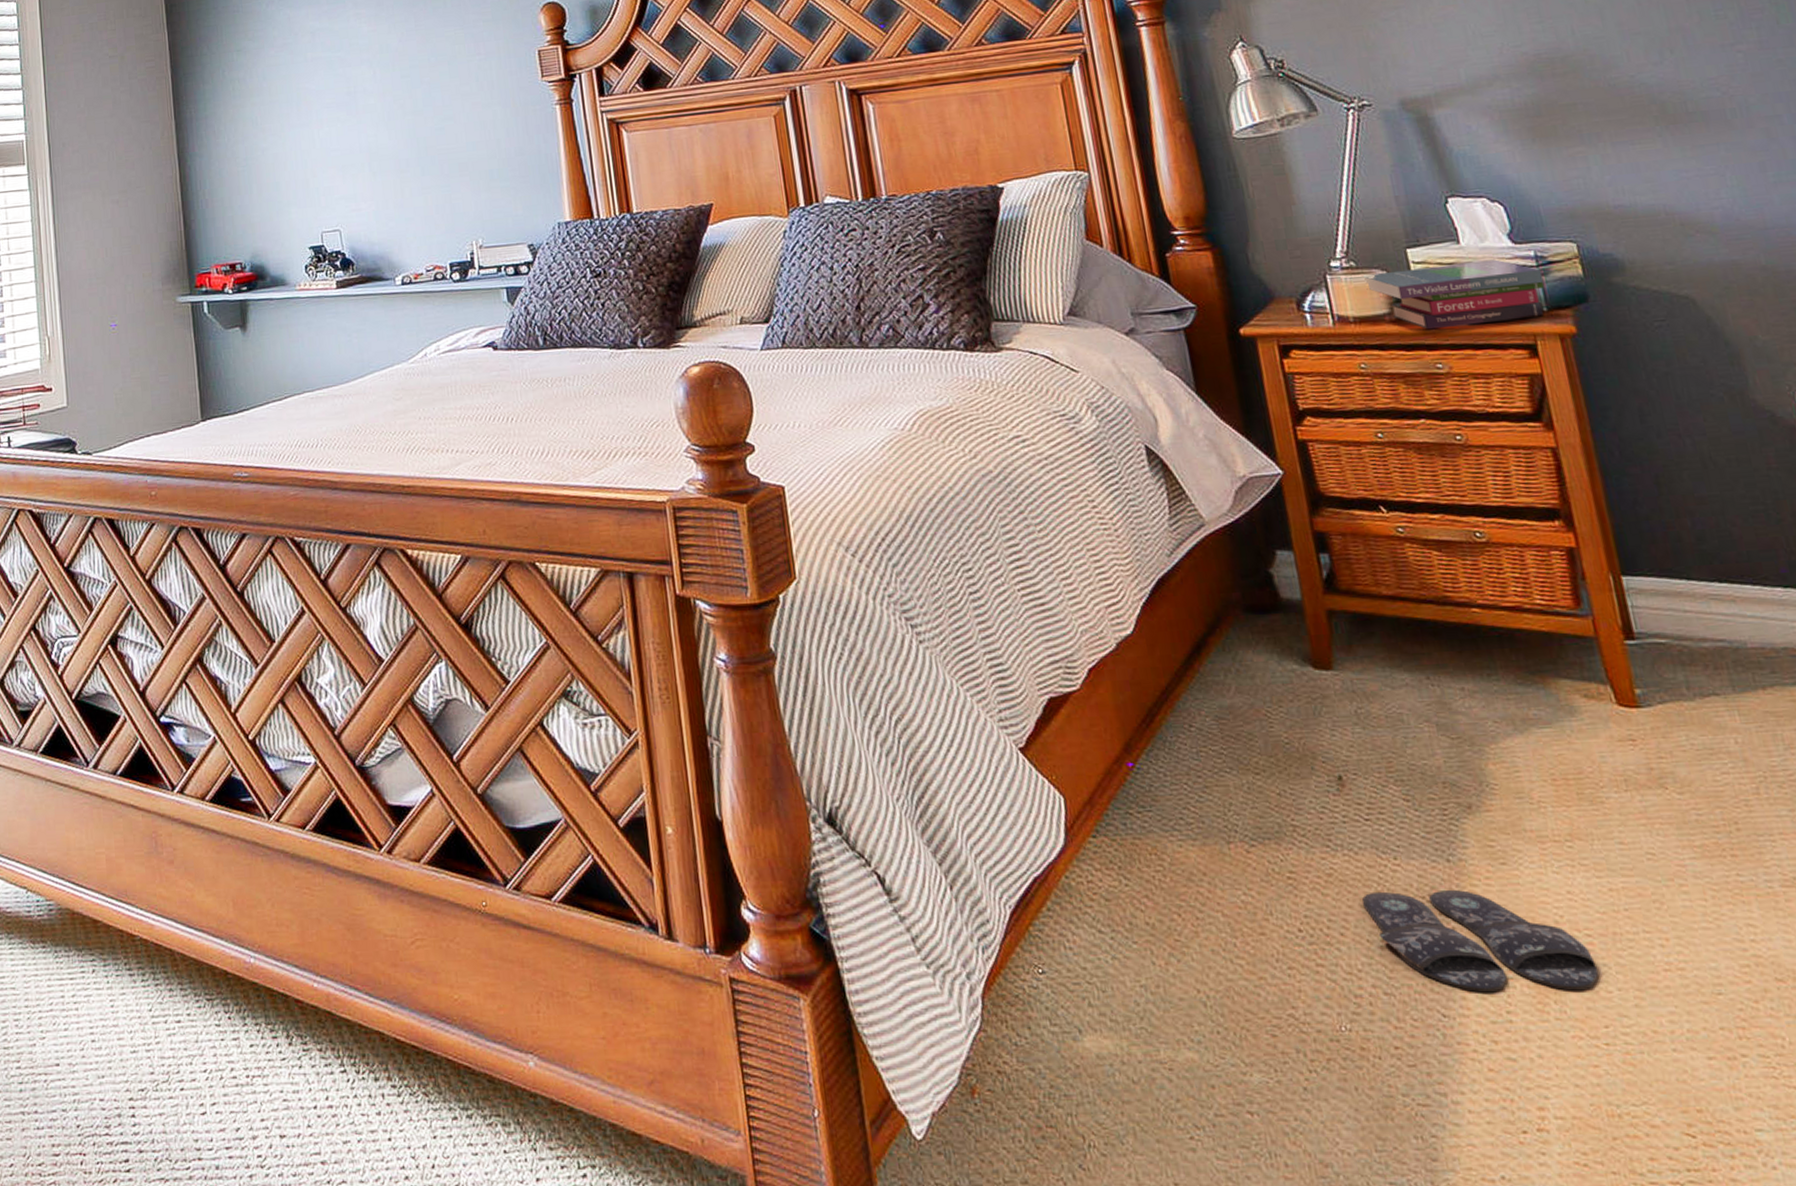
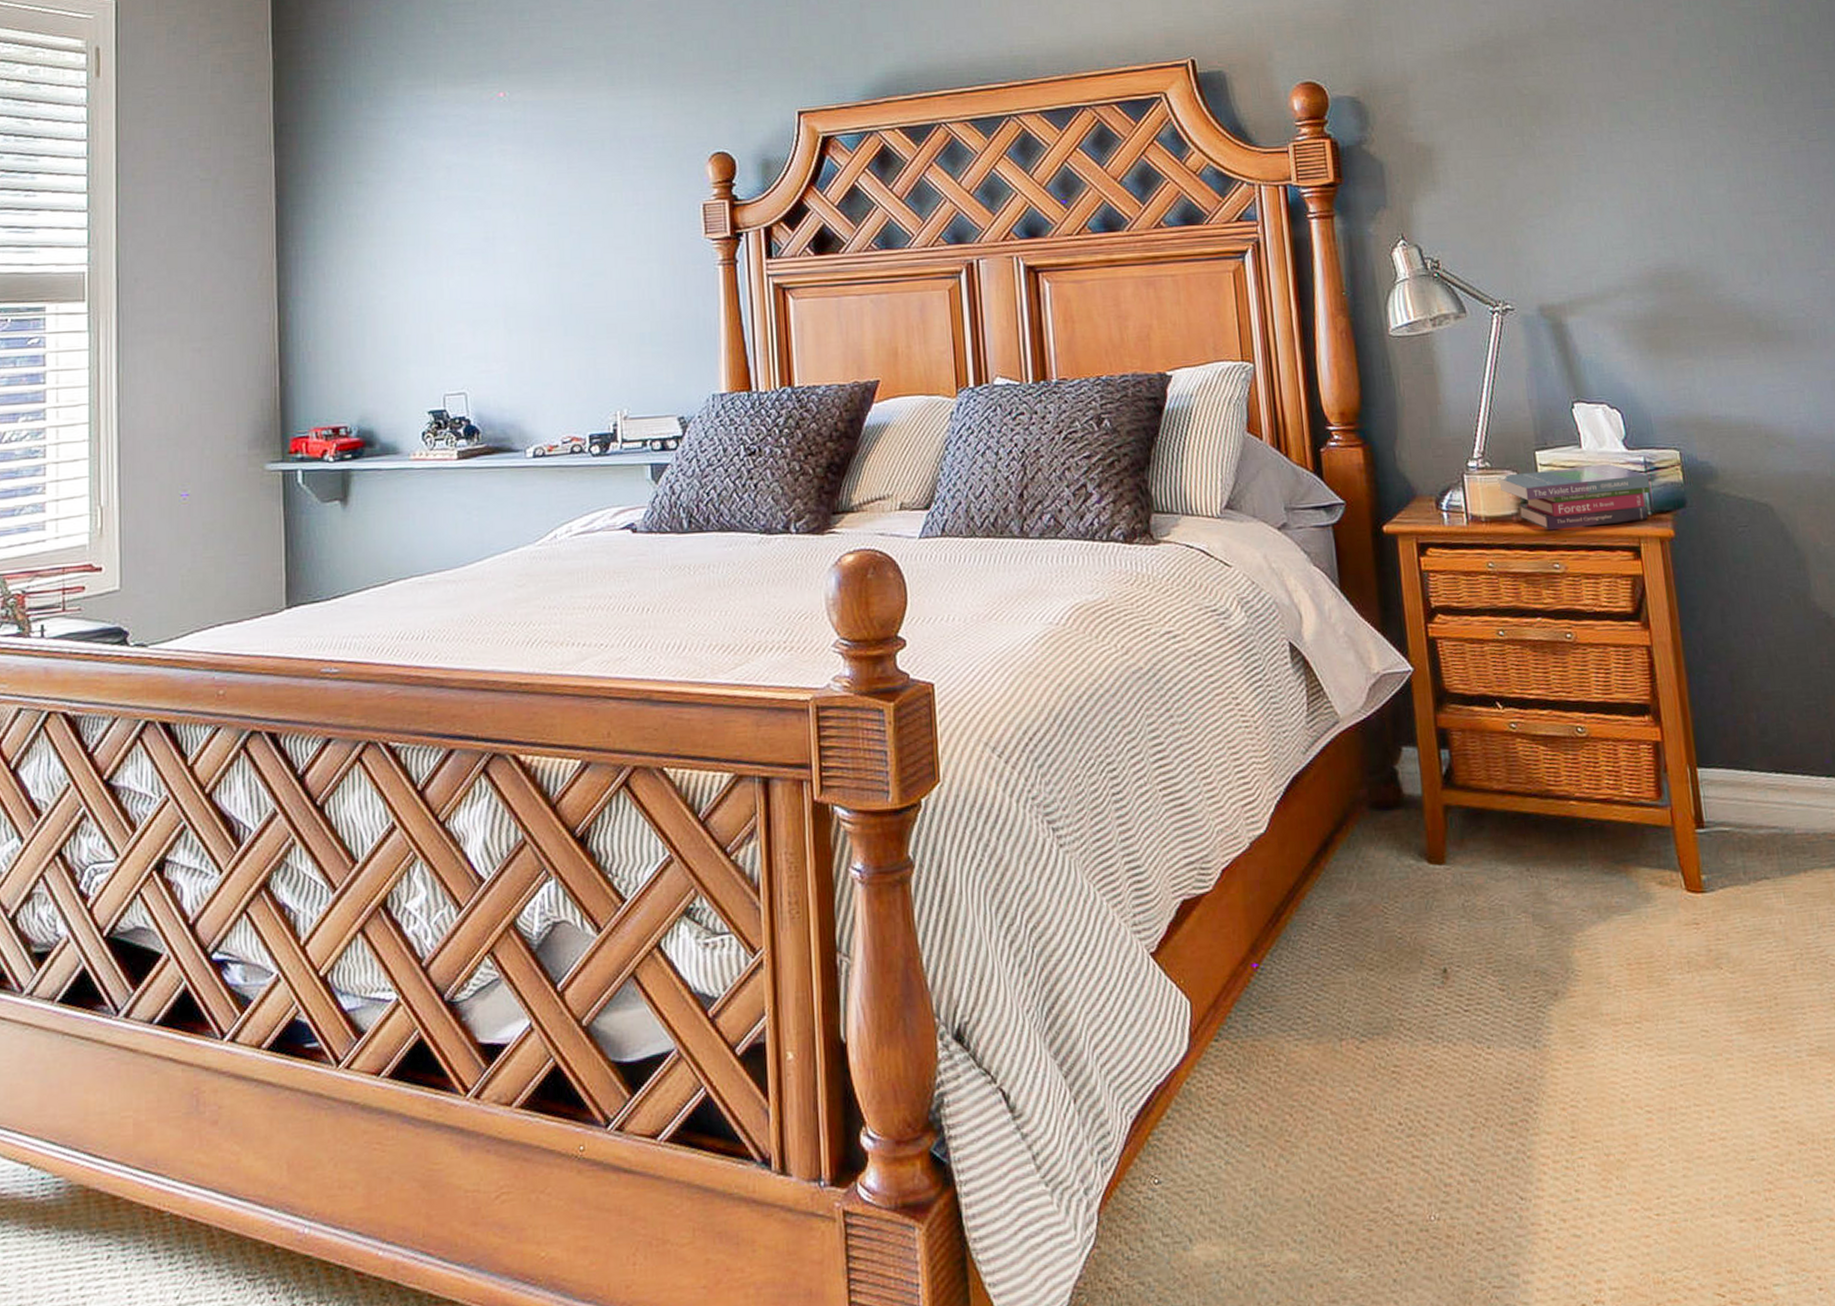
slippers: present [1362,889,1599,993] -> none [1457,1074,1655,1174]

